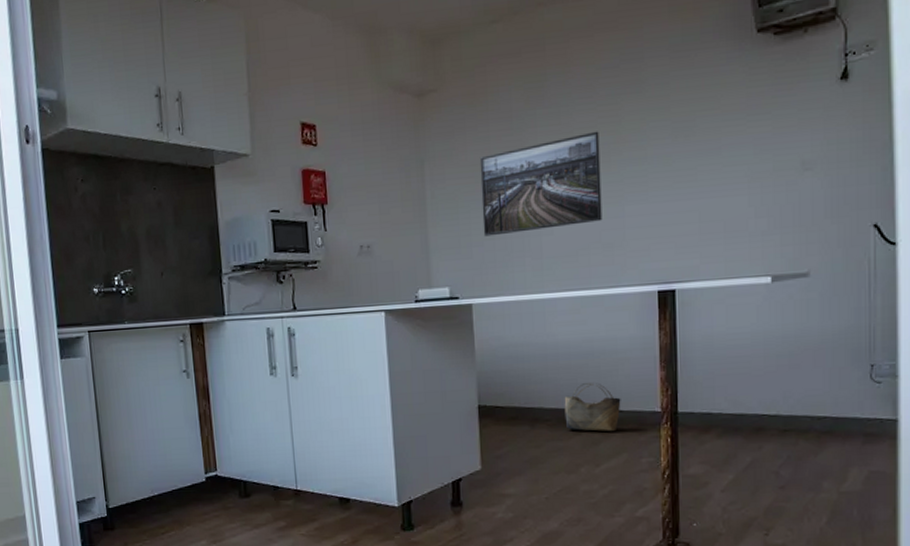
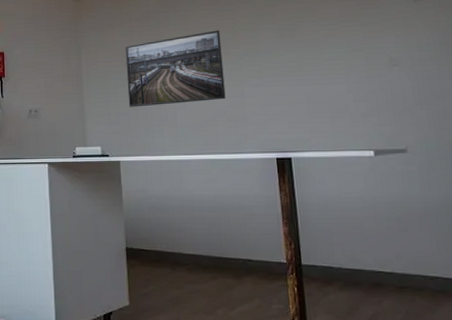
basket: present [564,383,621,432] -> none [200,234,251,279]

